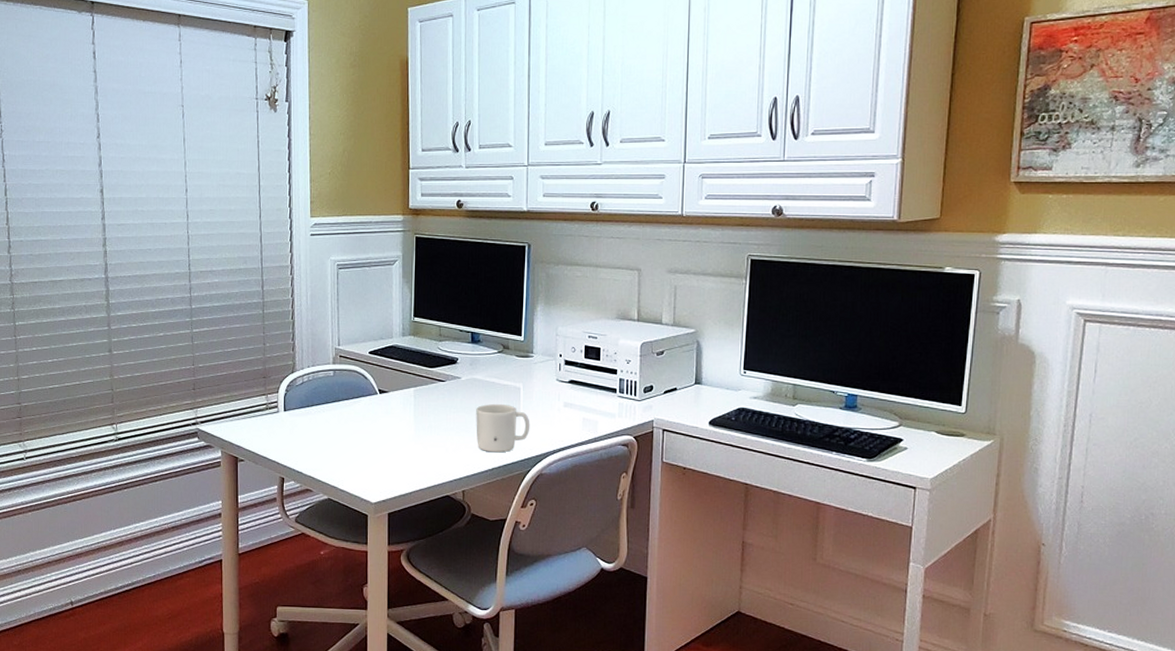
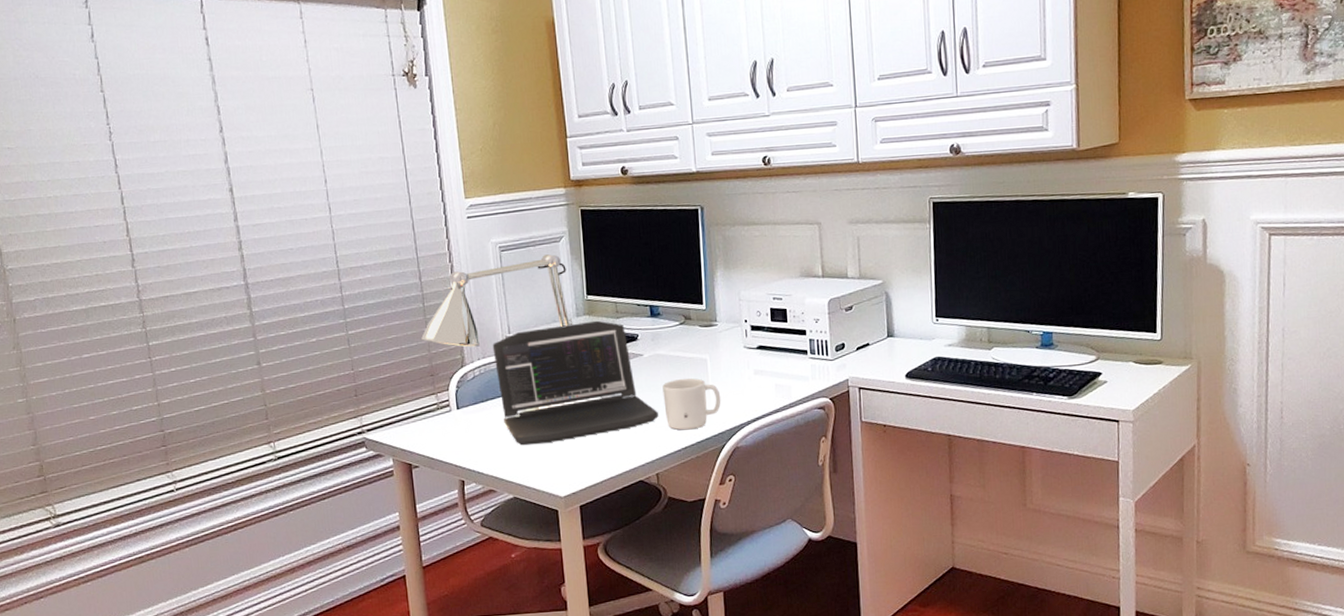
desk lamp: none [258,276,399,355] -> present [421,254,573,347]
laptop: none [322,341,470,451] -> present [492,320,658,446]

